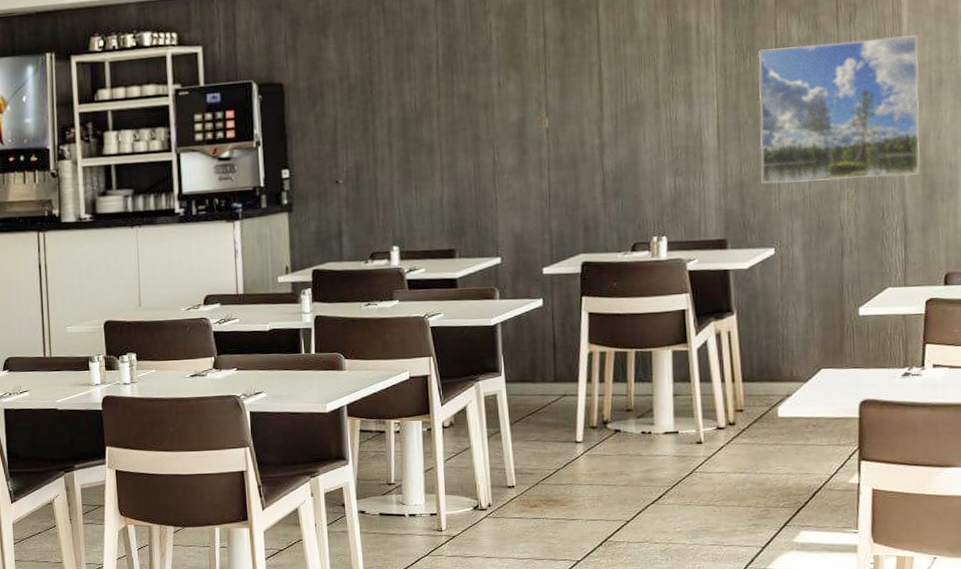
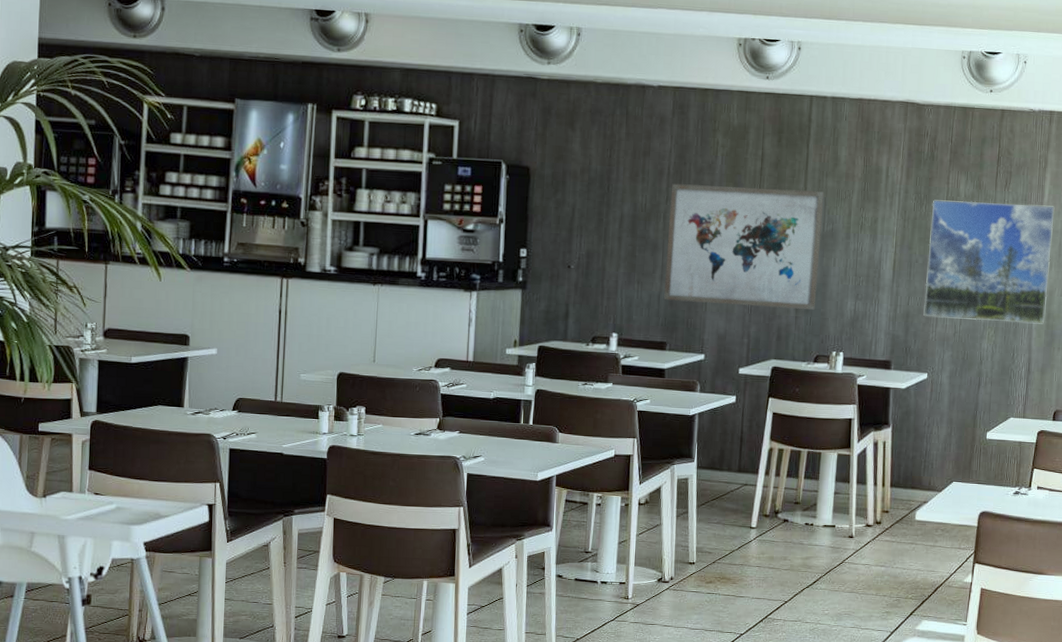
wall art: none [442,60,627,204] -> present [664,183,824,310]

